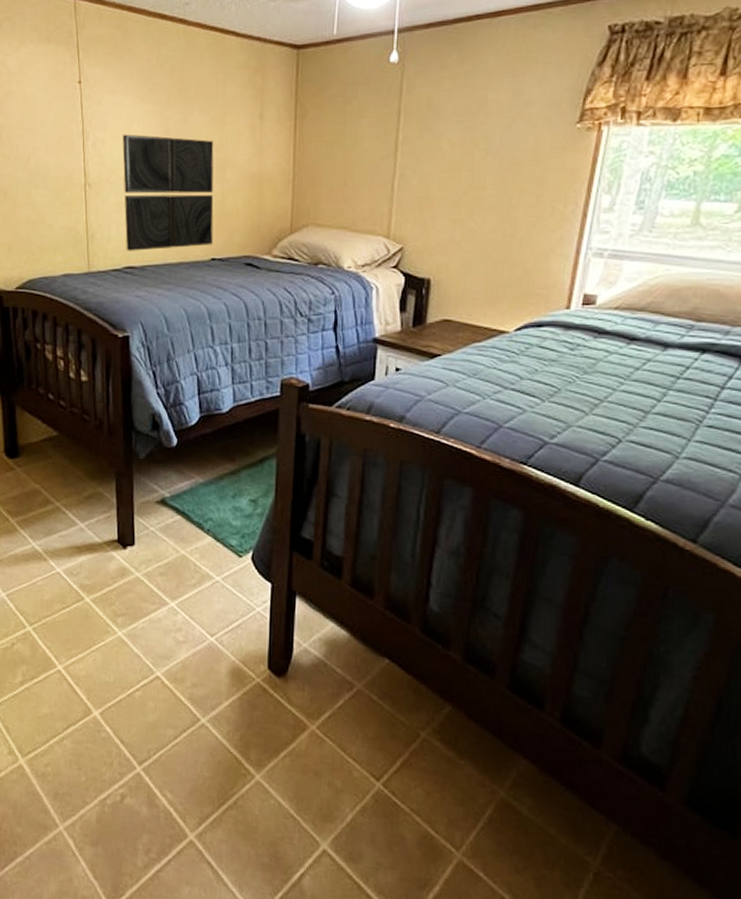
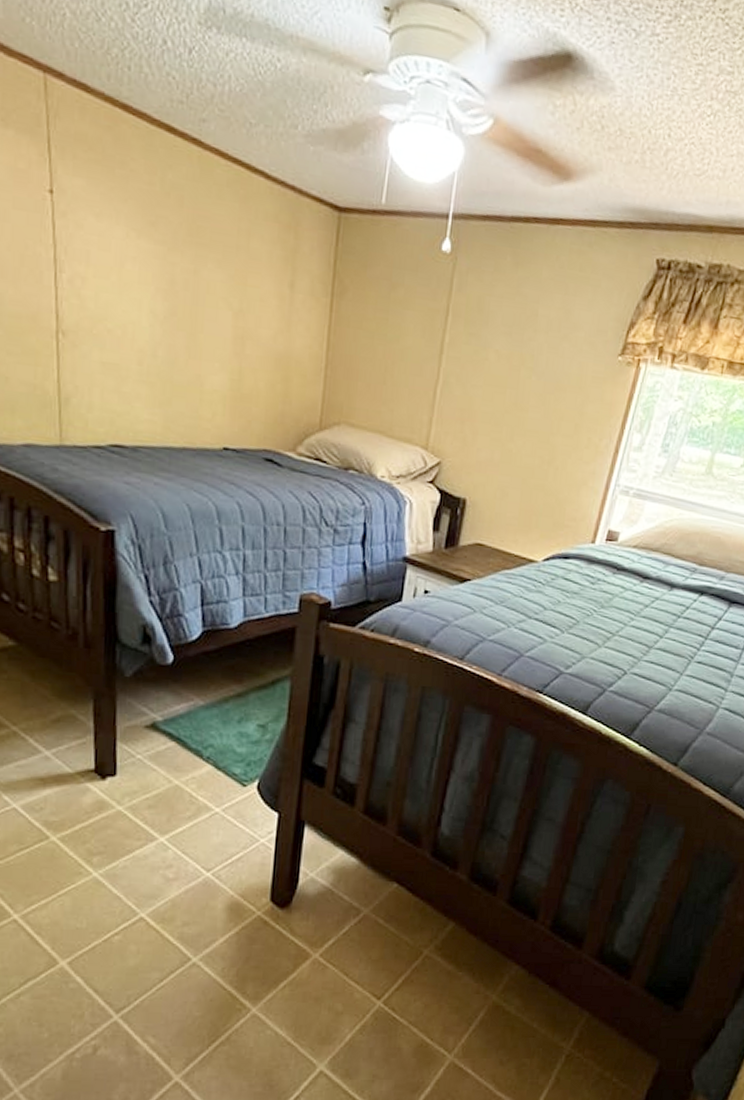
wall art: present [122,134,214,251] -> none [110,274,232,432]

